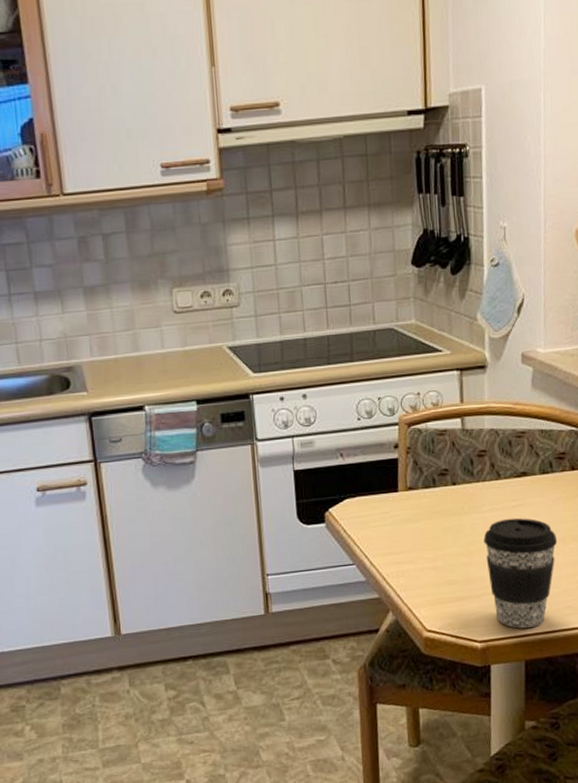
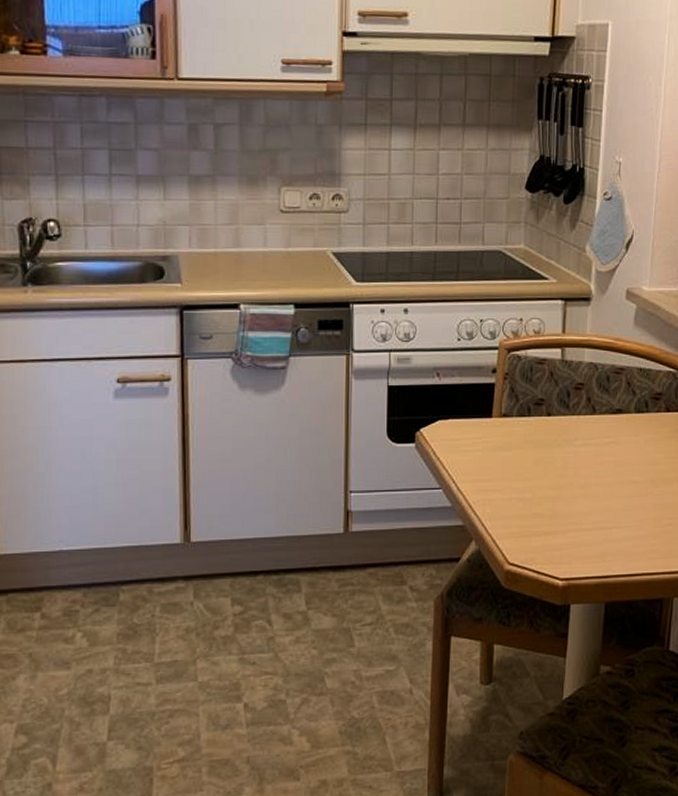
coffee cup: present [483,518,558,628] -> none [574,455,647,569]

